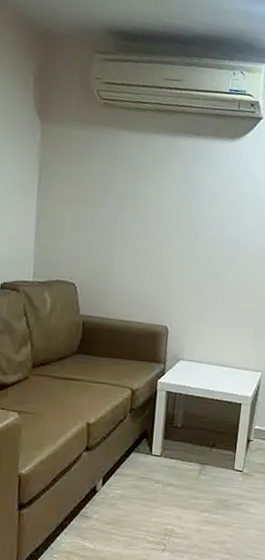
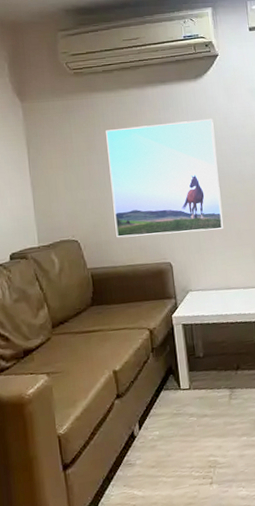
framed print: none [116,173,242,303] -> present [106,118,224,238]

